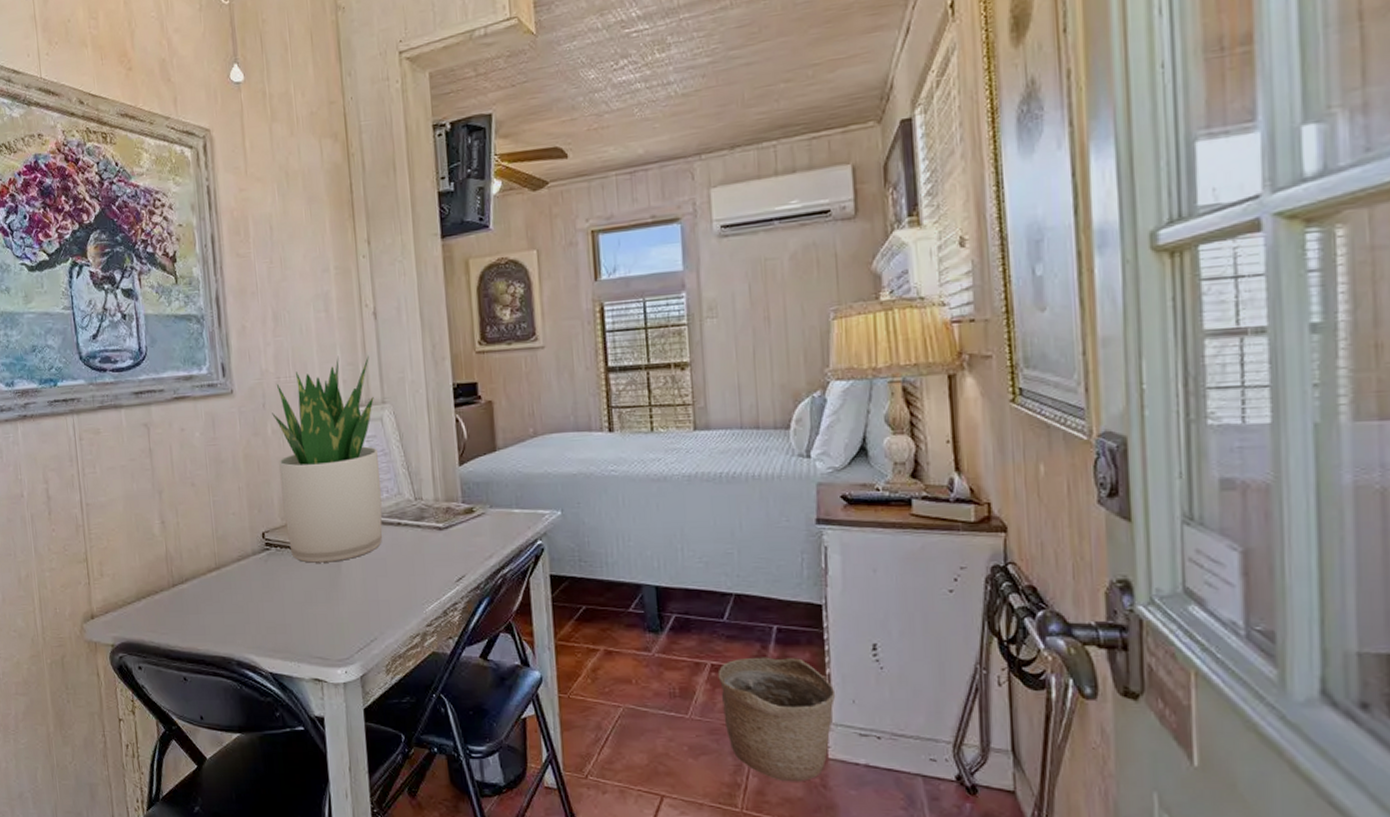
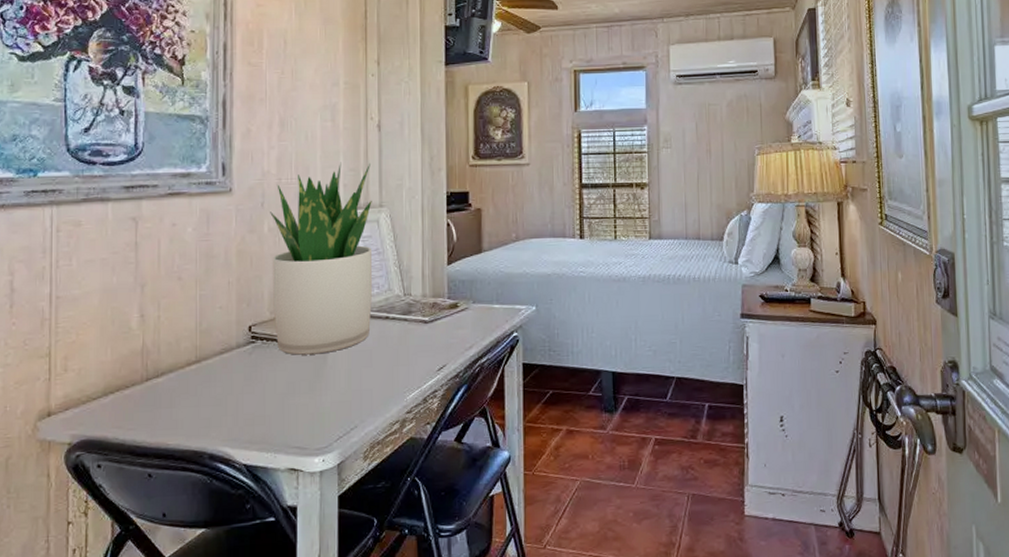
basket: present [718,657,836,782] -> none [660,430,752,538]

